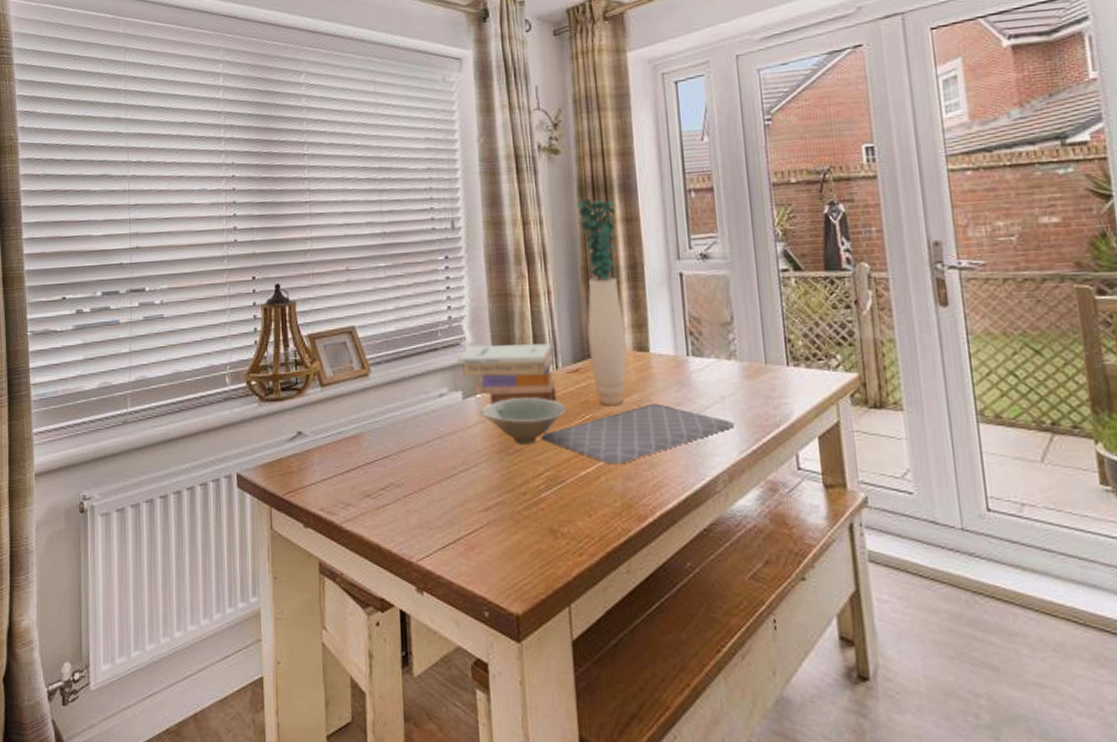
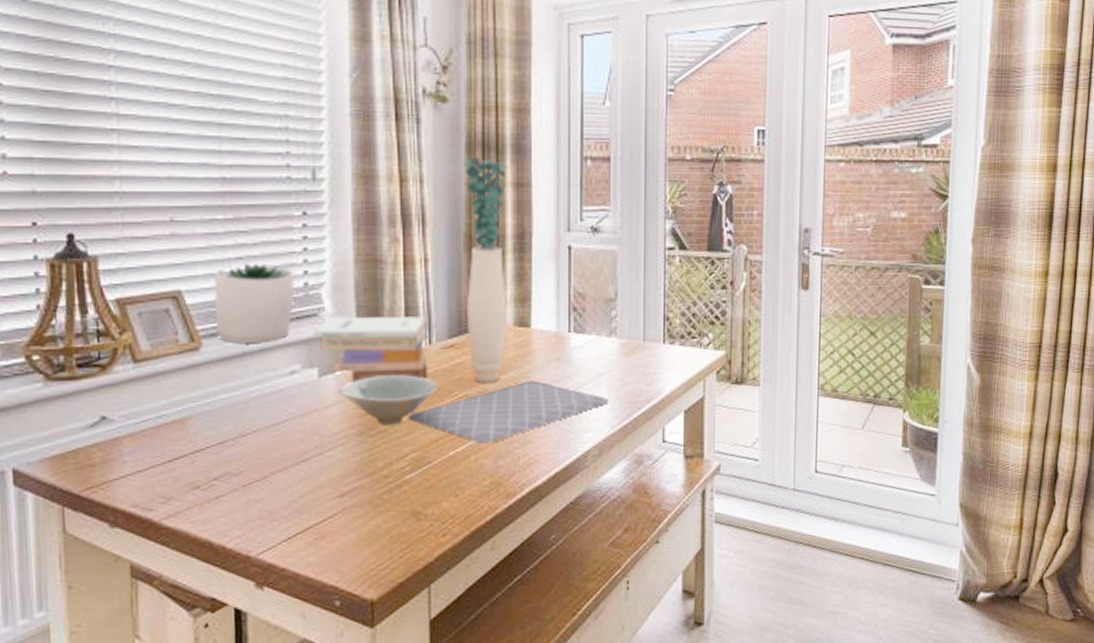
planter: none [379,301,441,371] -> present [214,262,295,344]

